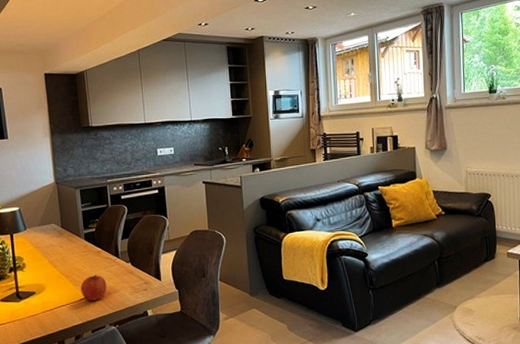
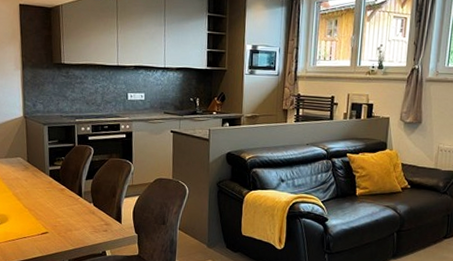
fruit: present [81,274,107,301] -> none [43,211,68,236]

